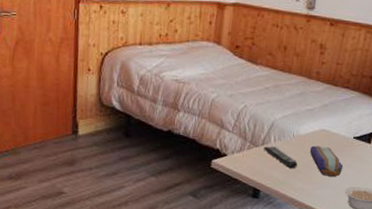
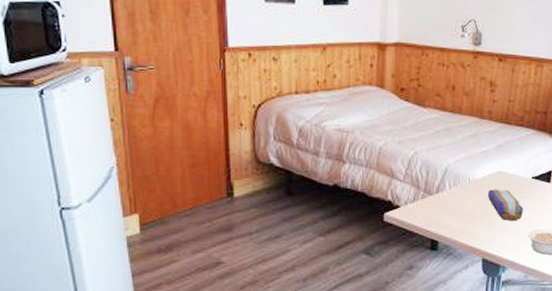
remote control: present [263,146,298,169] -> none [438,193,476,216]

